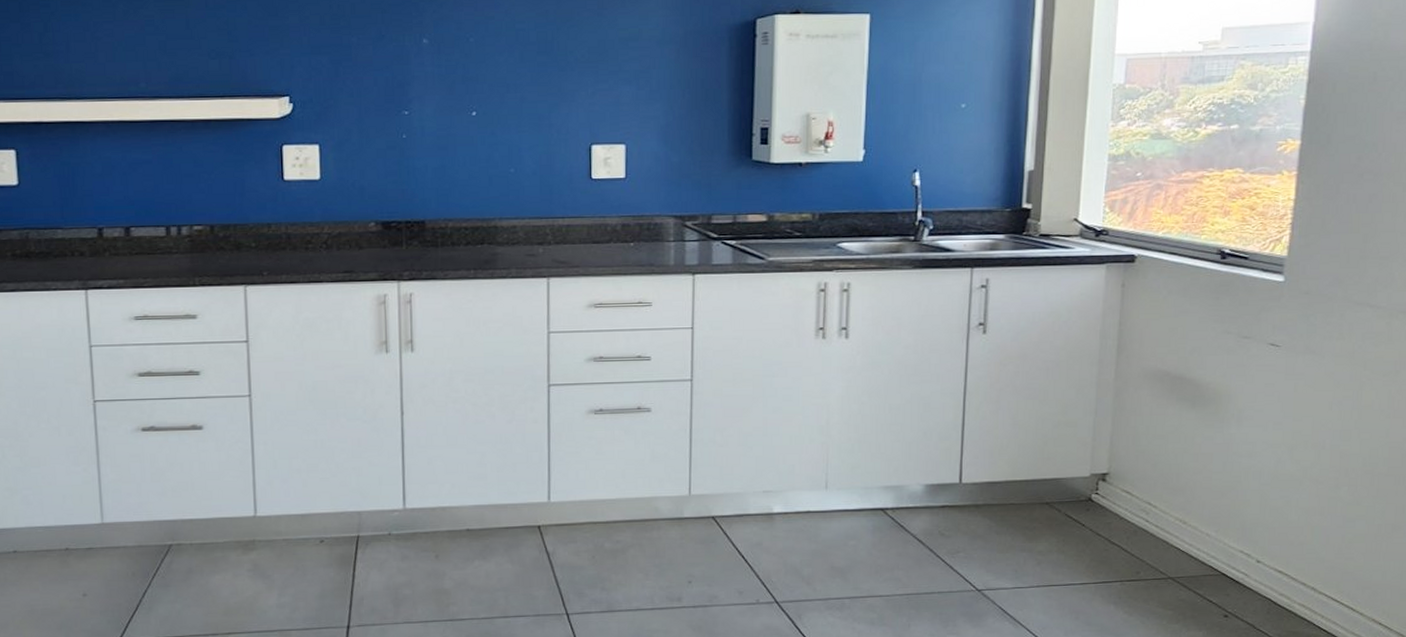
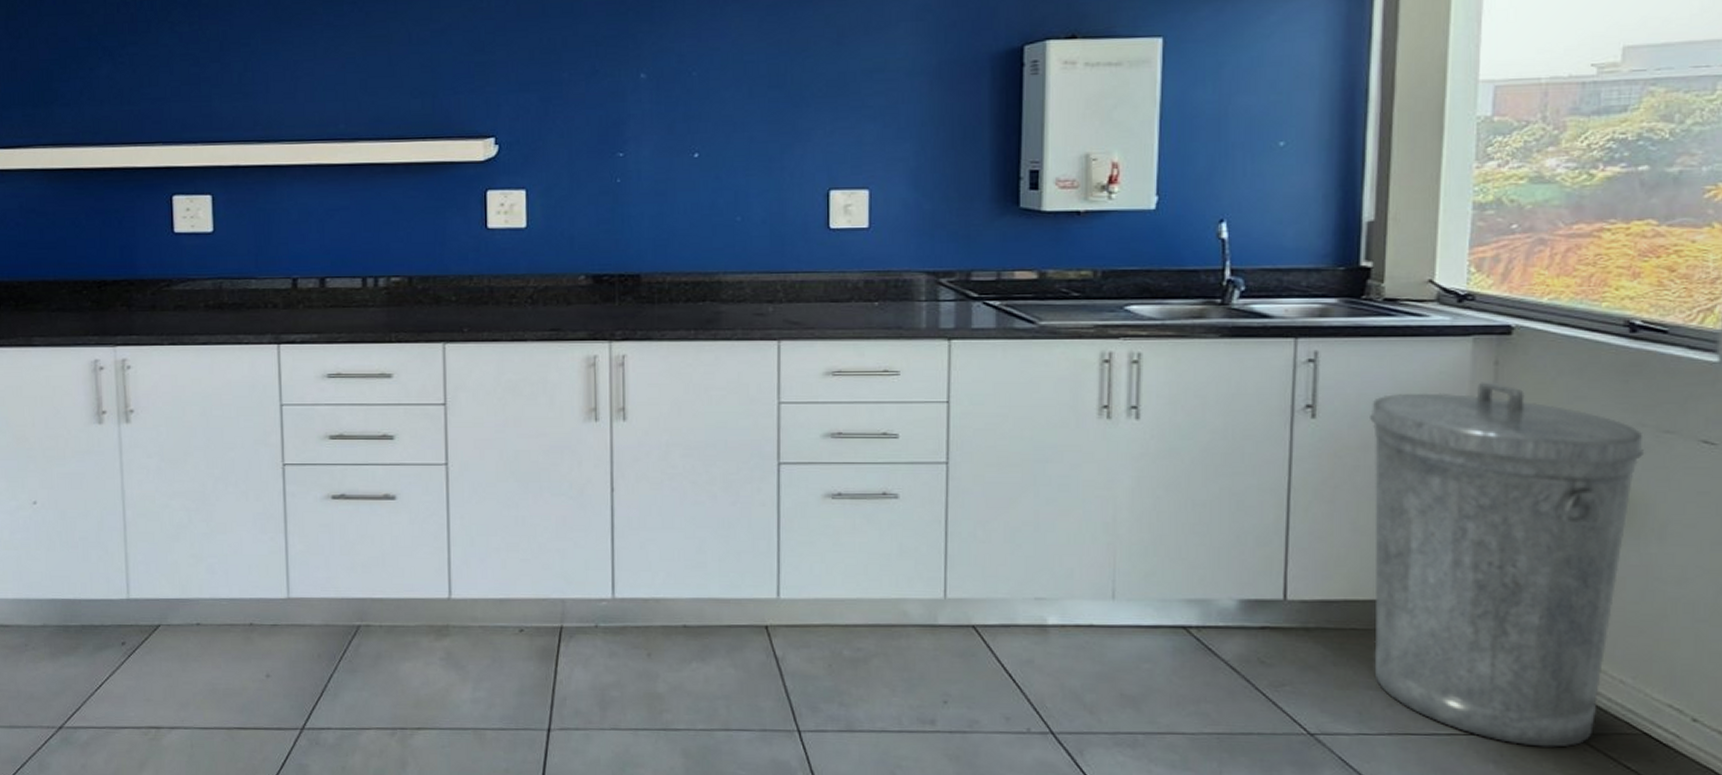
trash can: none [1027,301,1229,589] -> present [1370,382,1645,748]

